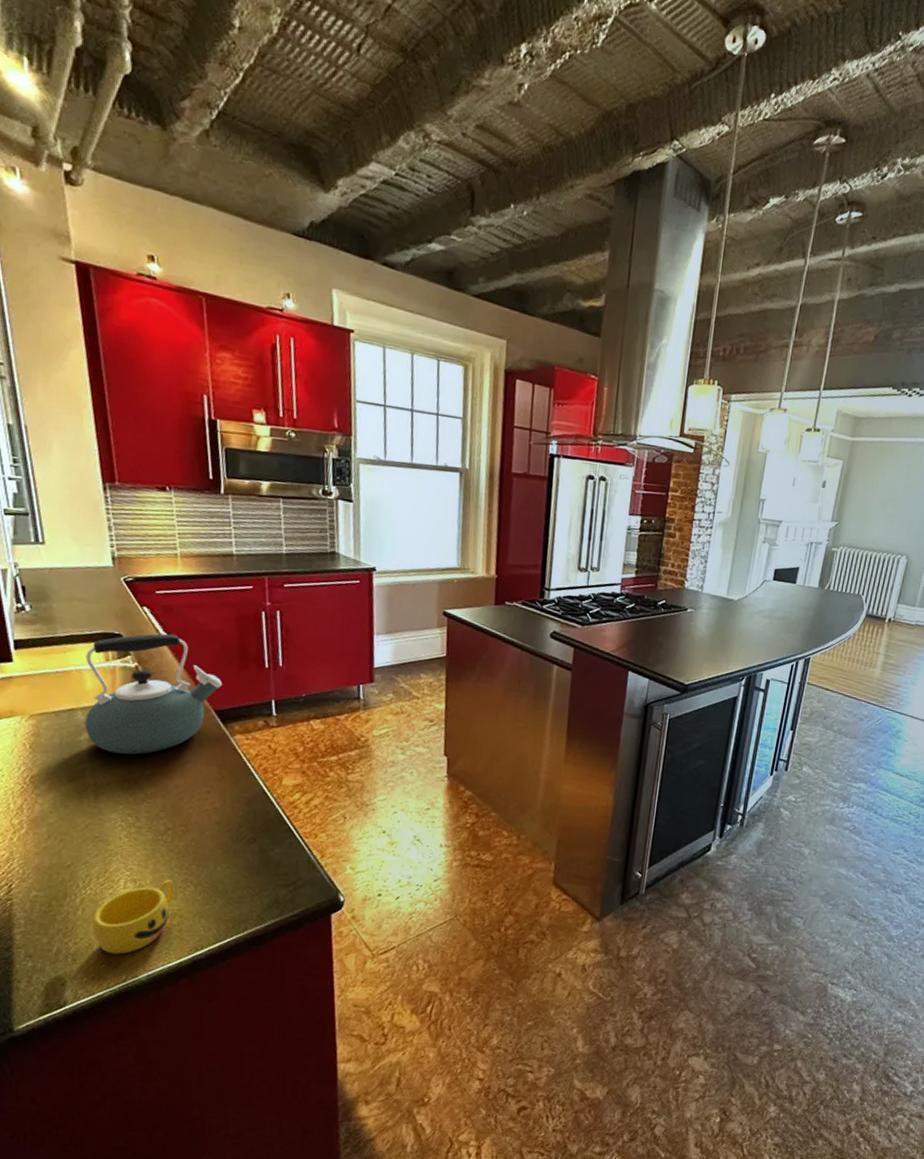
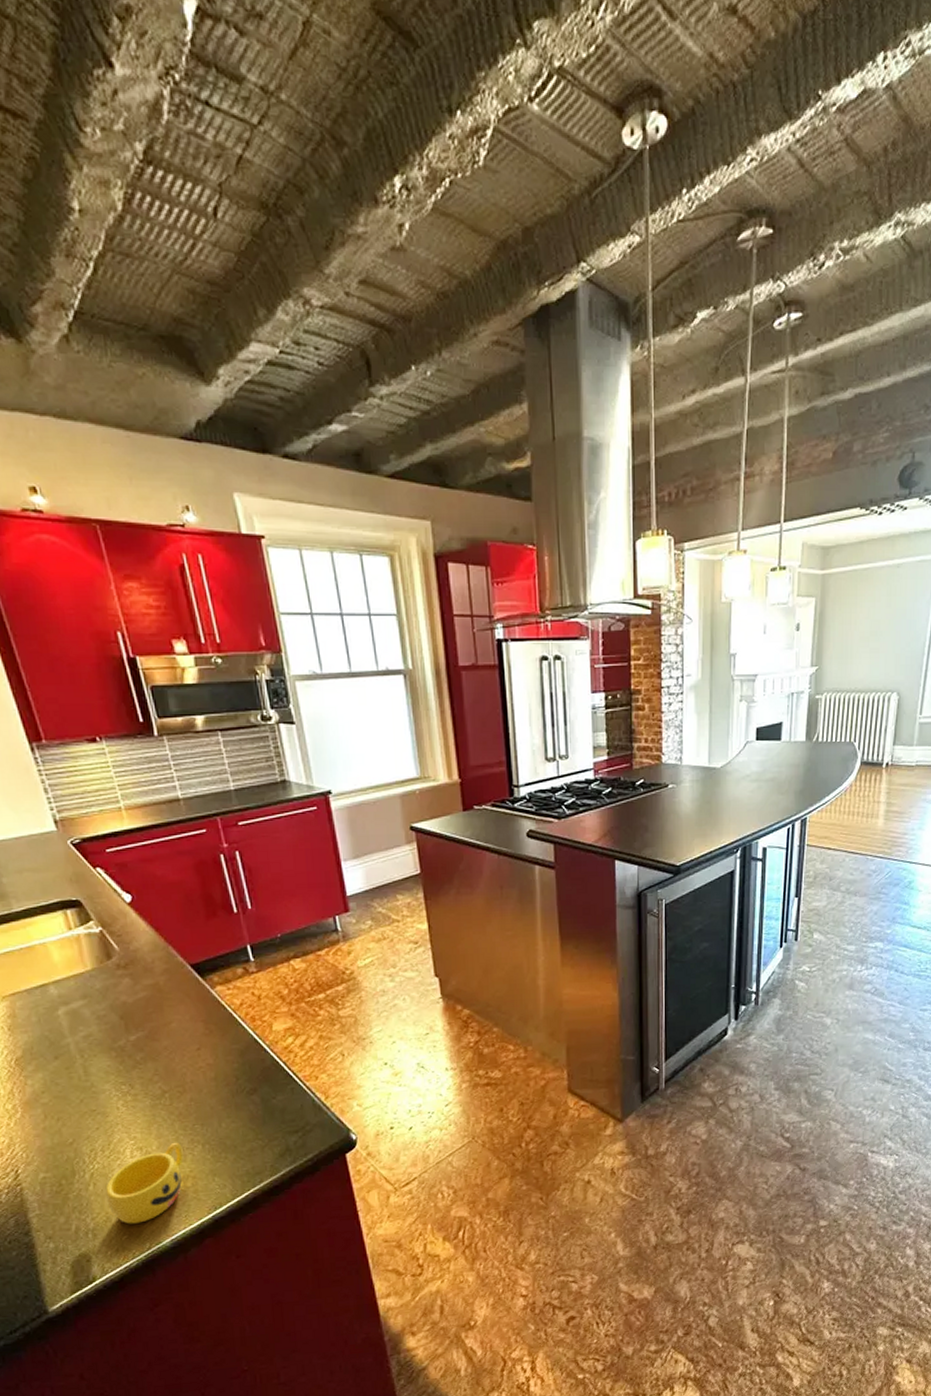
kettle: present [85,633,222,755] -> none [46,891,193,1023]

